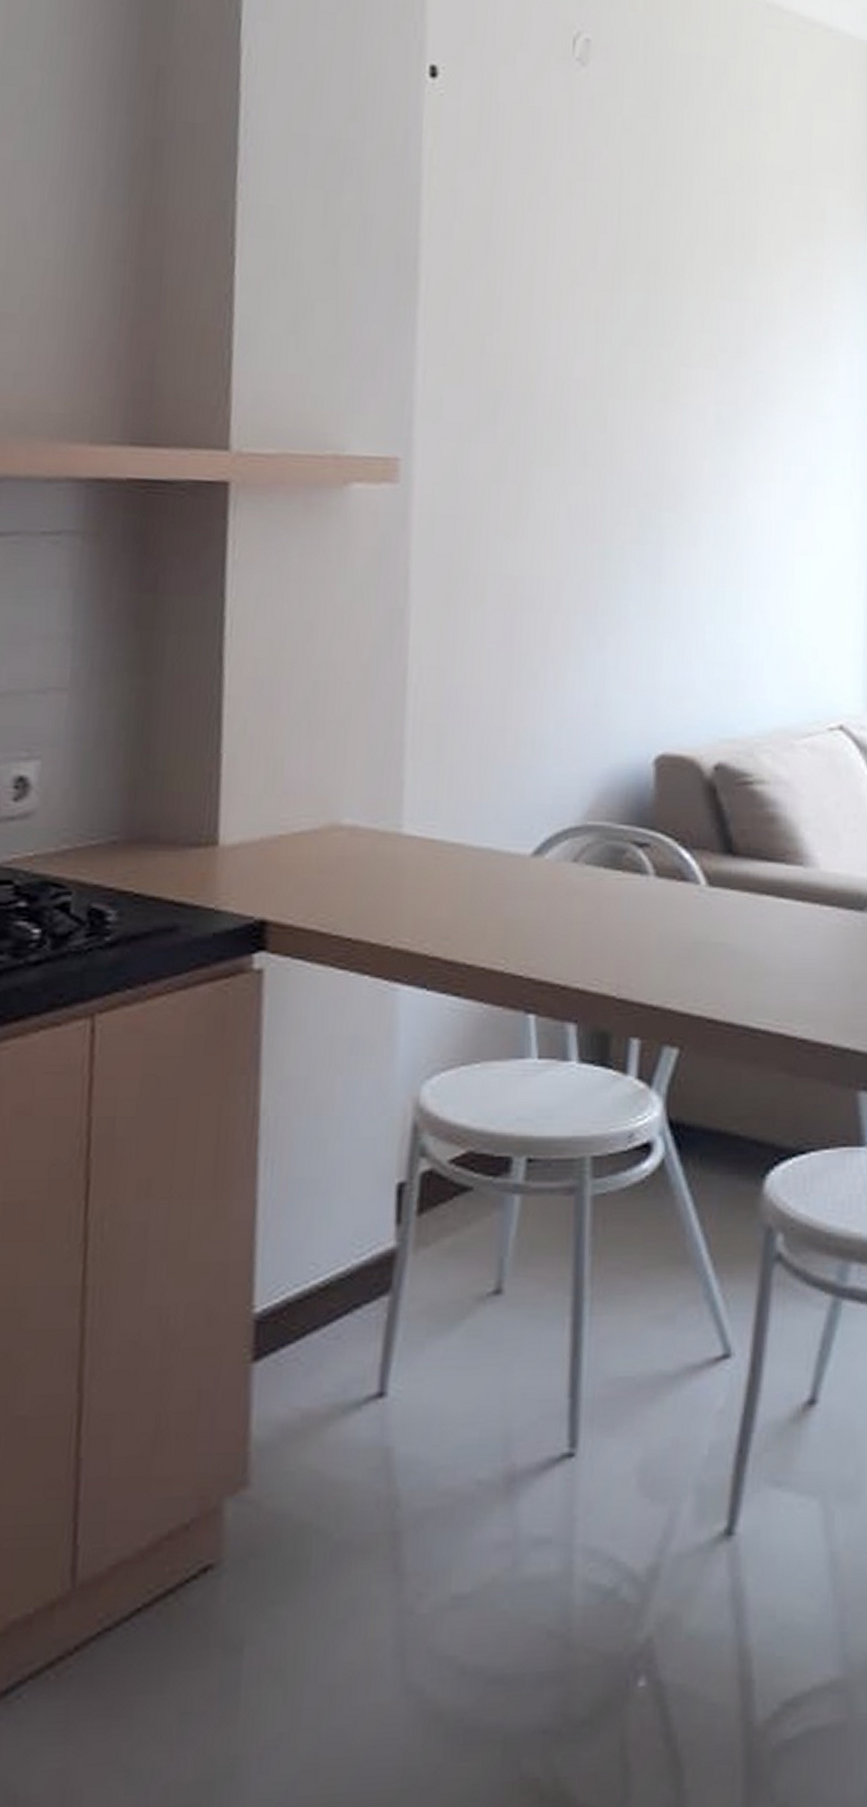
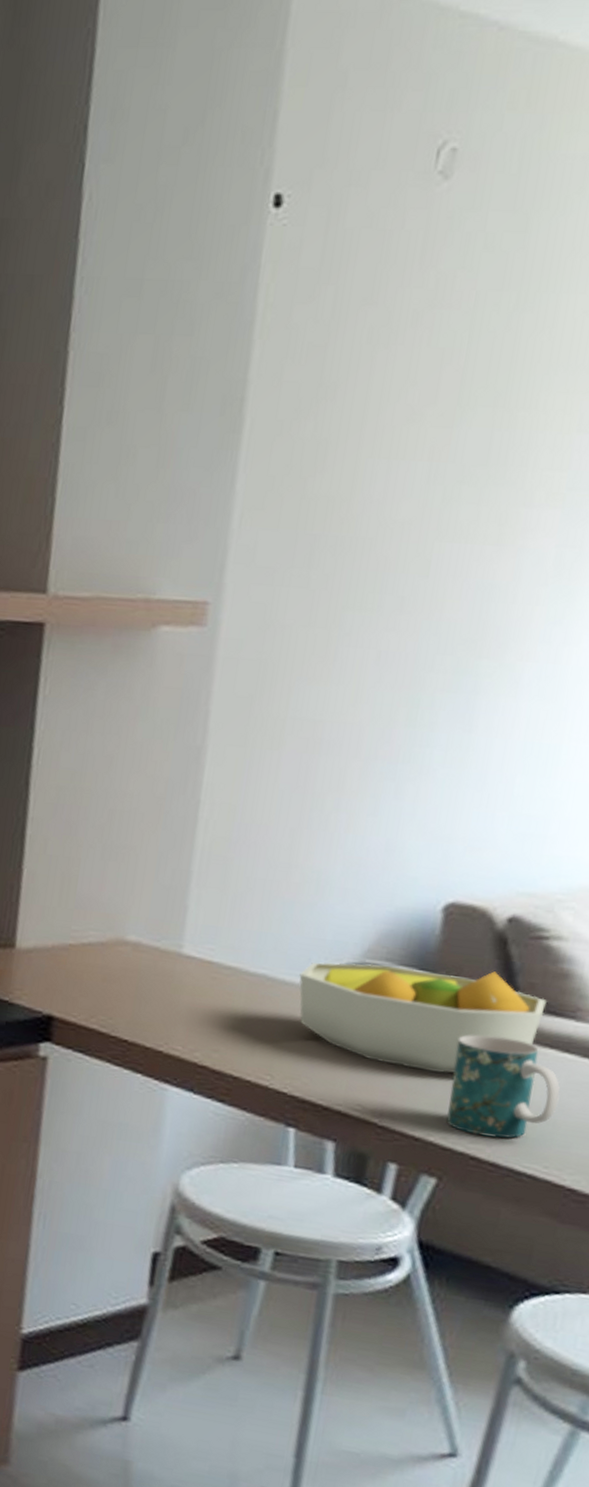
fruit bowl: none [524,822,758,934] -> present [299,962,547,1073]
mug: none [681,889,781,996] -> present [446,1035,560,1138]

